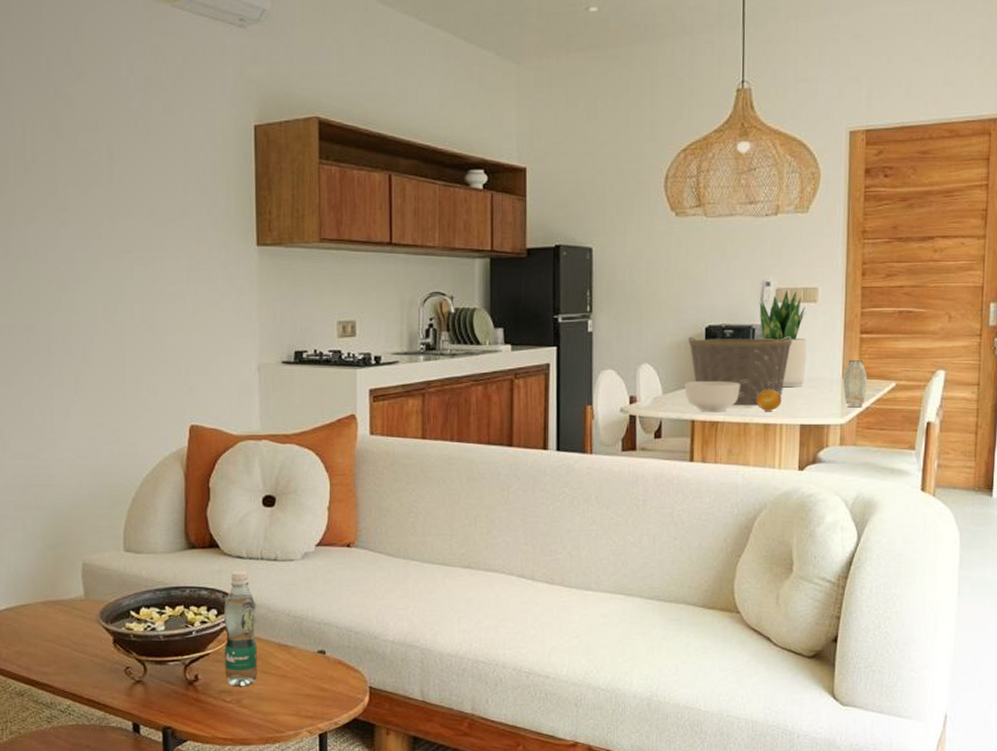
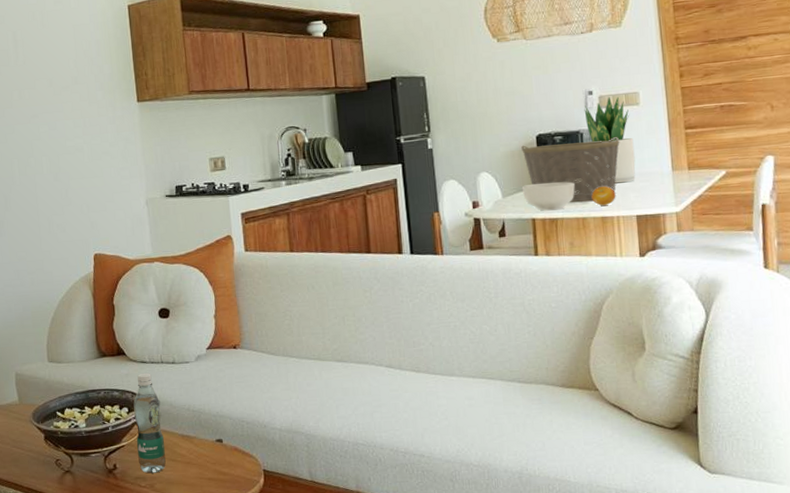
vase: present [843,359,868,408] -> none [673,152,698,196]

